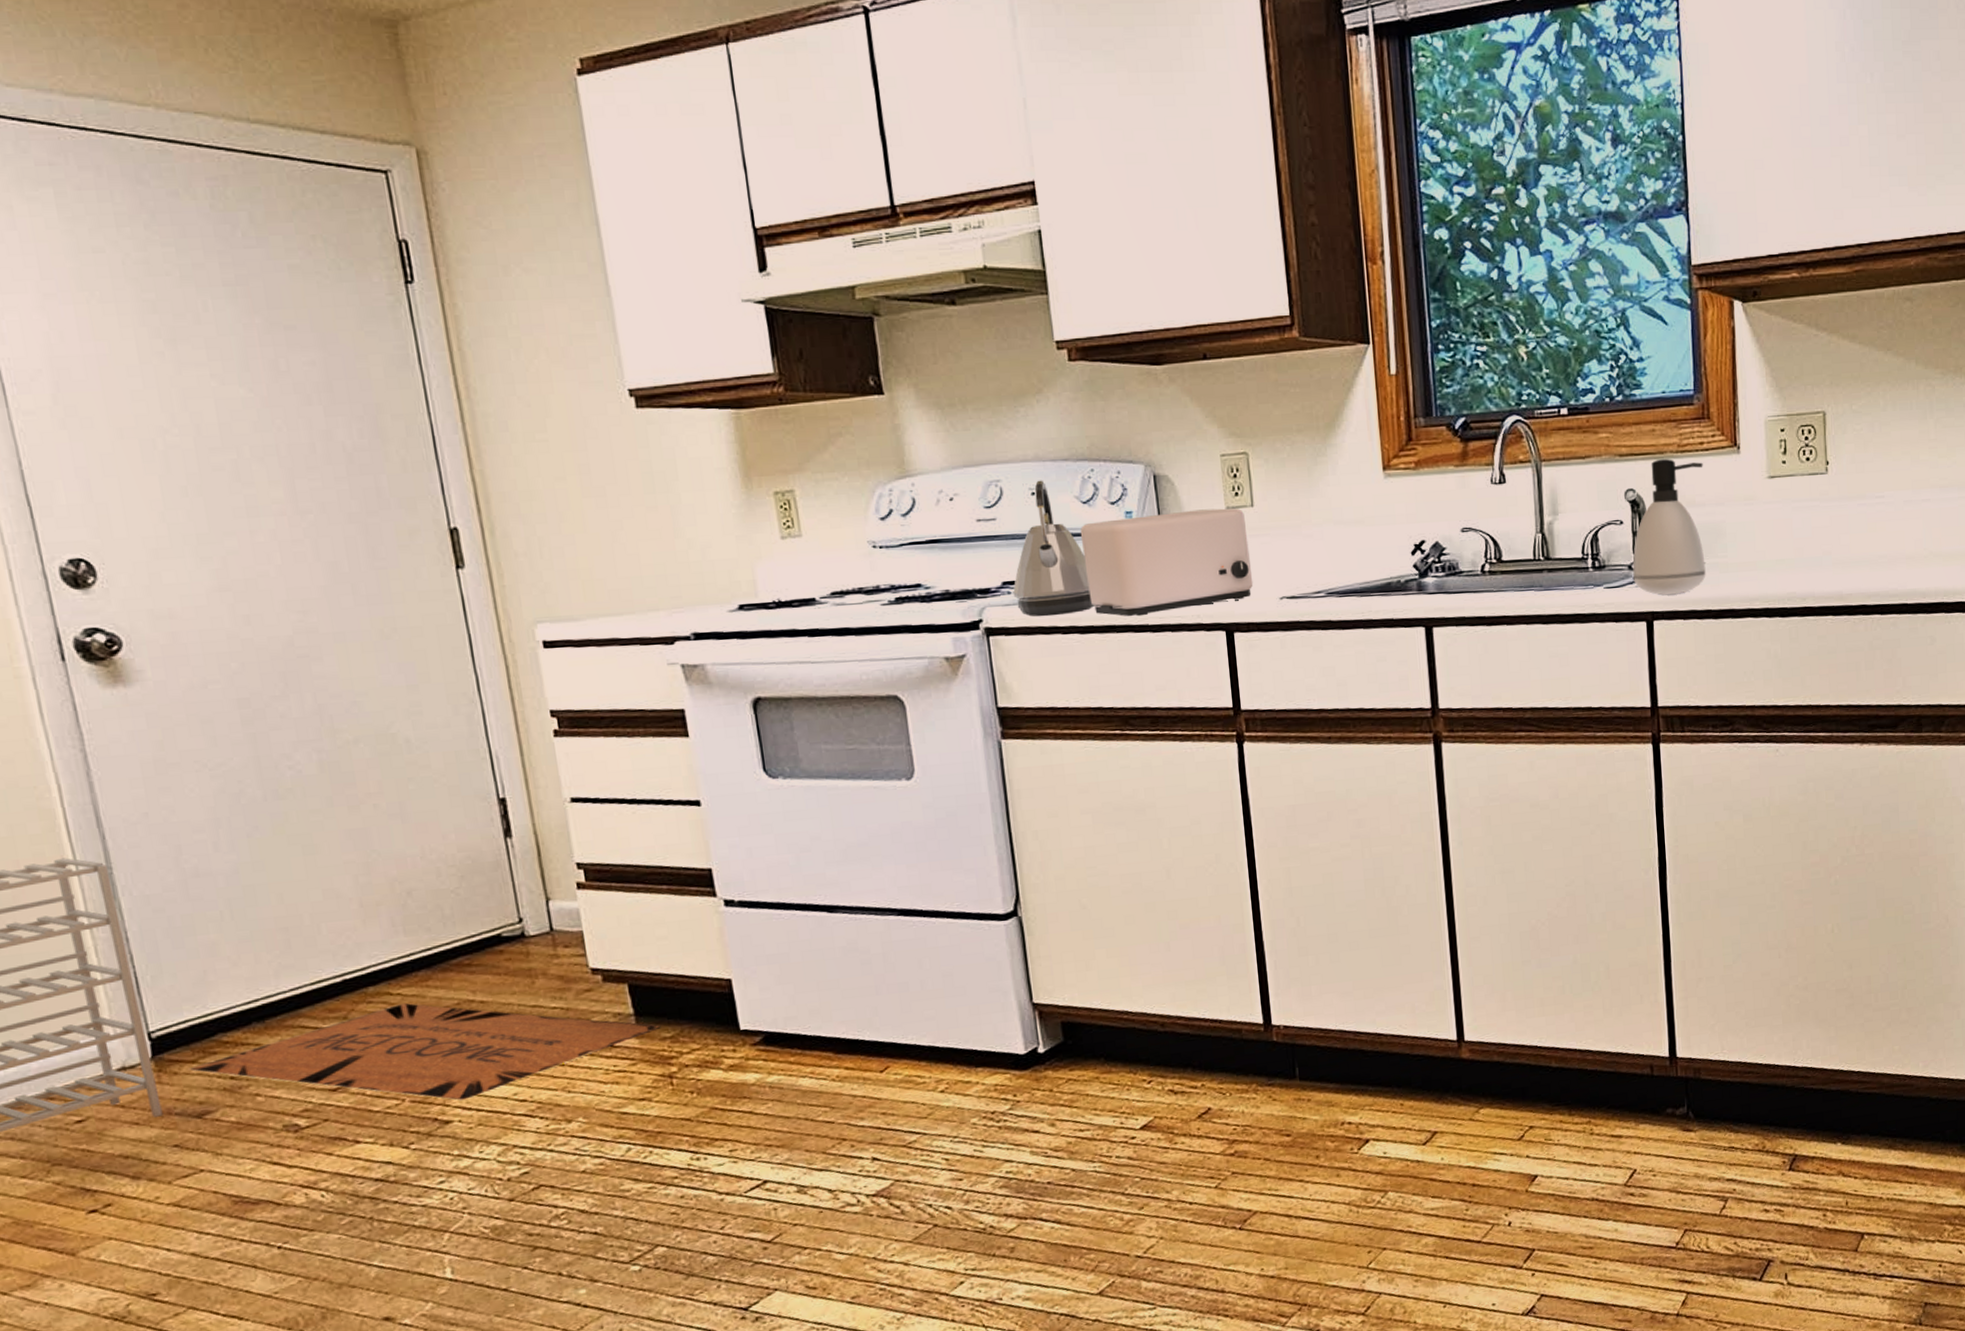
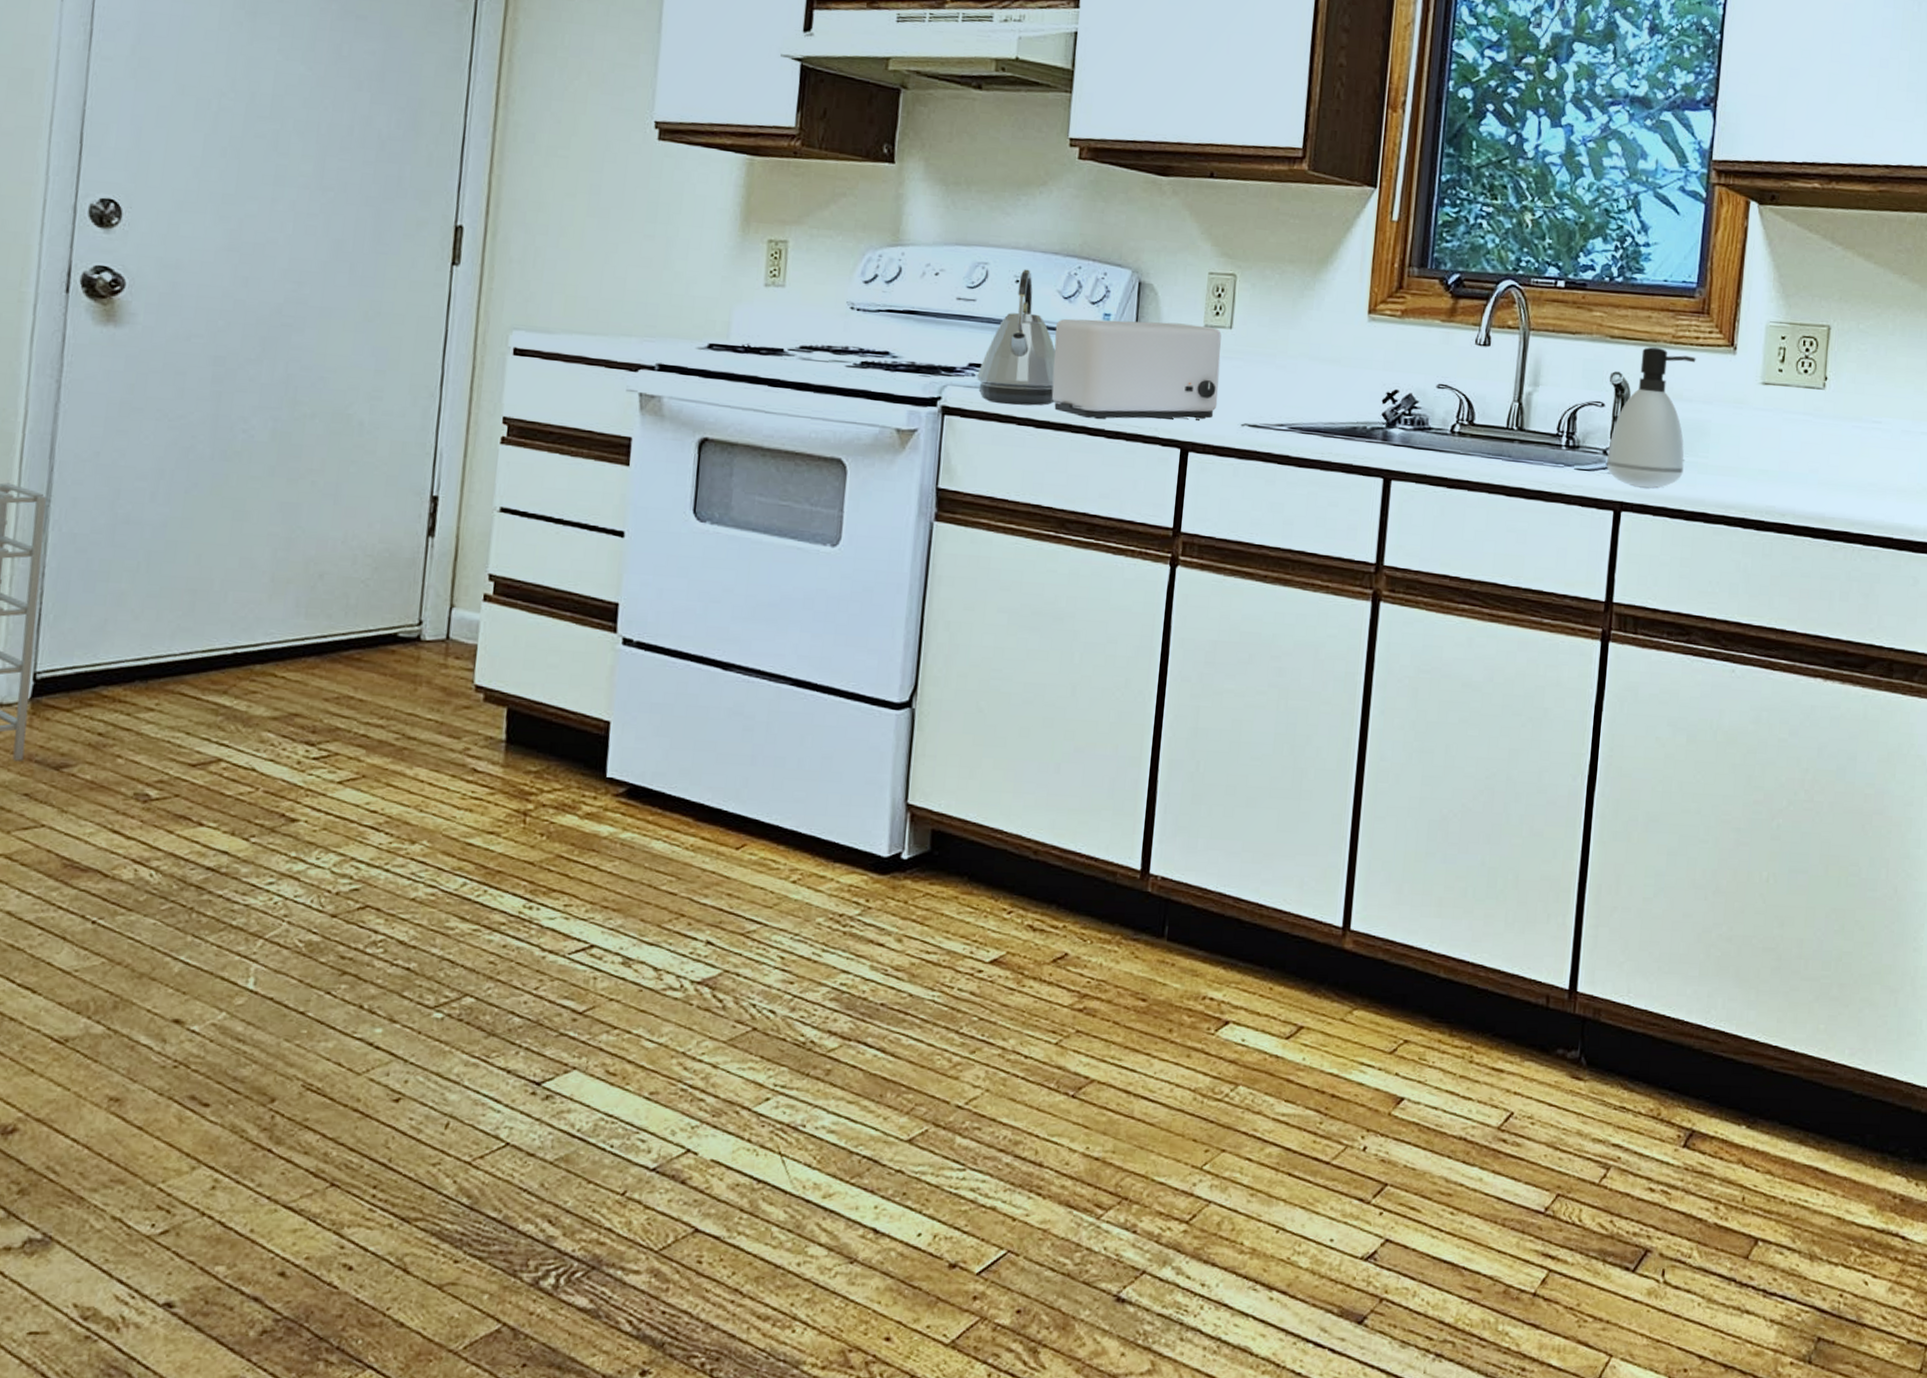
doormat: present [188,1002,661,1101] -> none [61,687,529,800]

